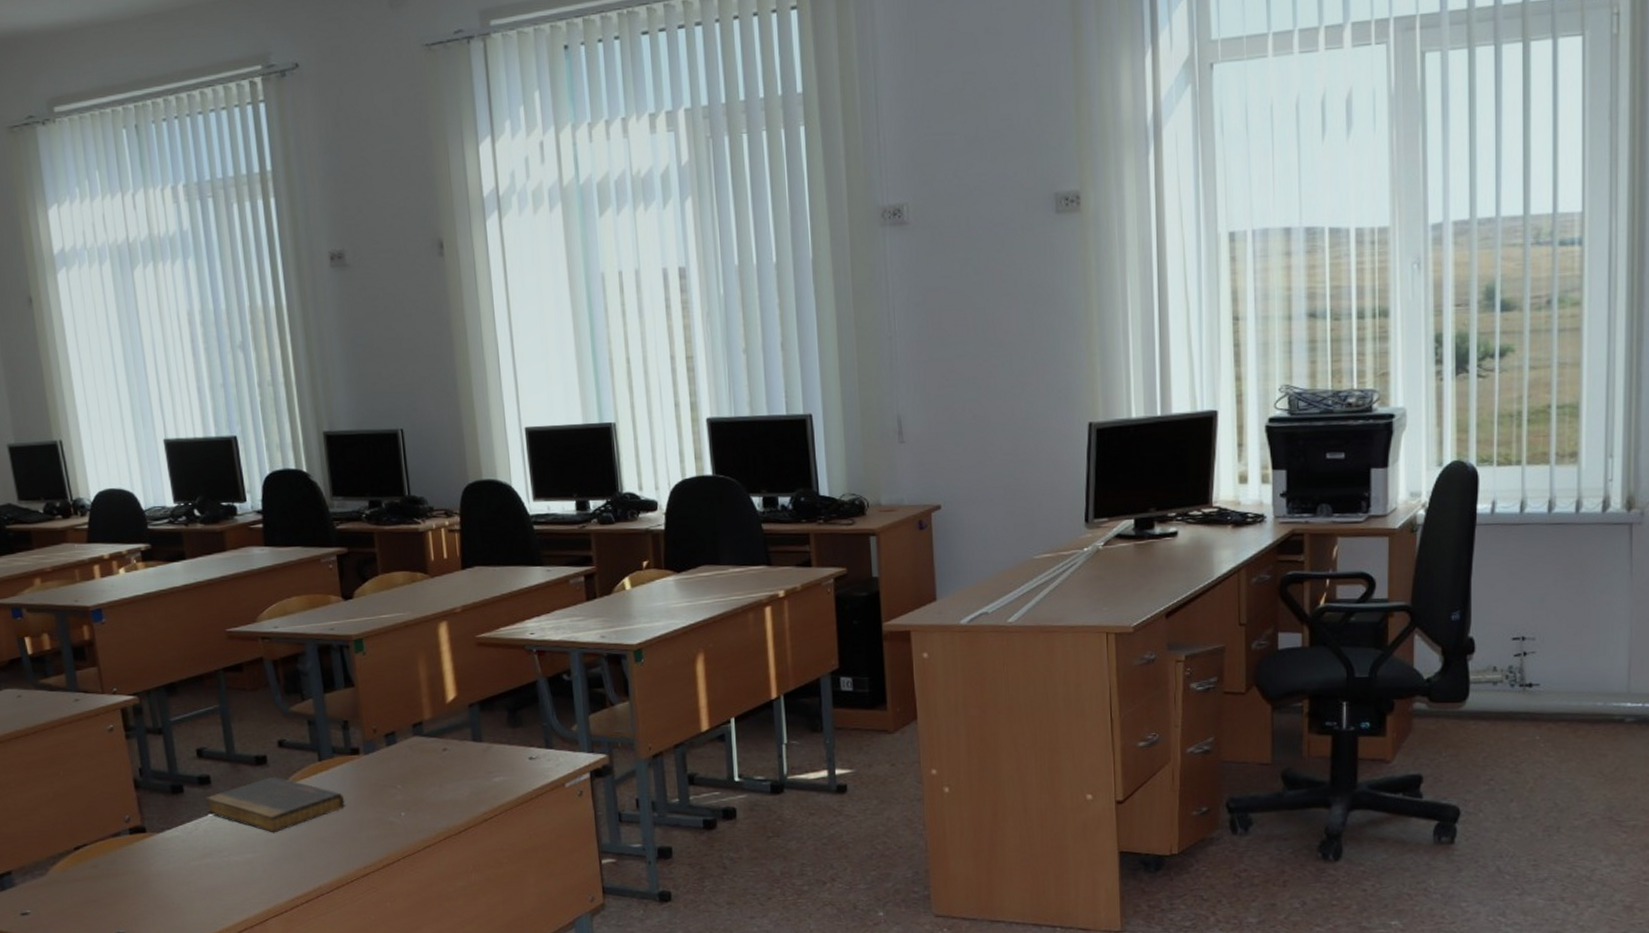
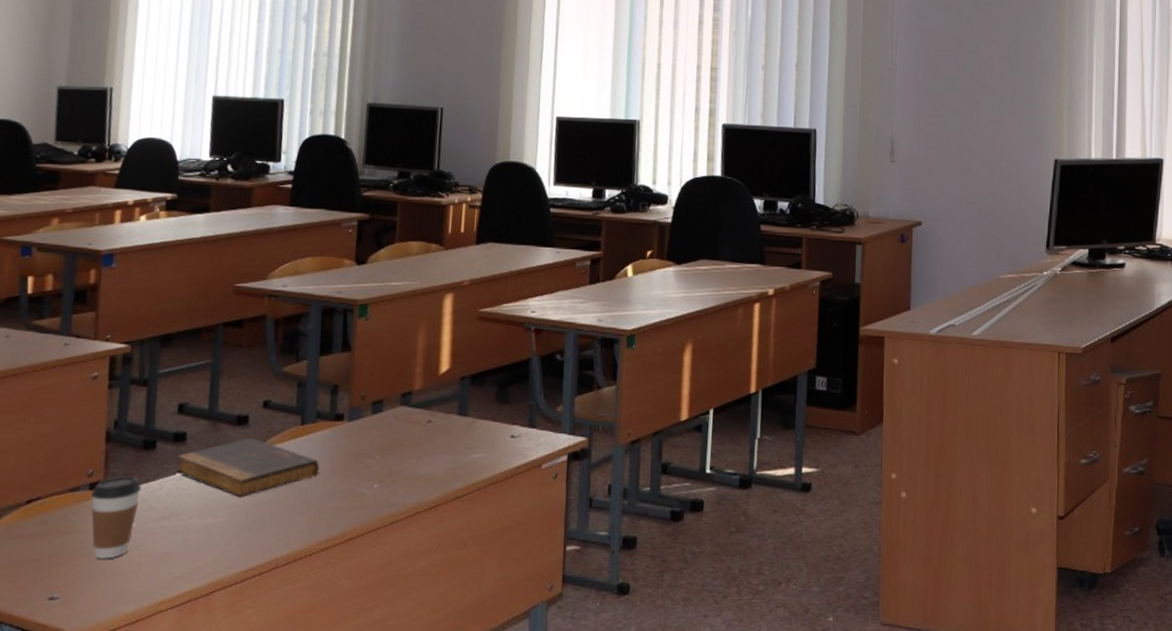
coffee cup: none [133,820,179,896] -> present [90,476,142,559]

